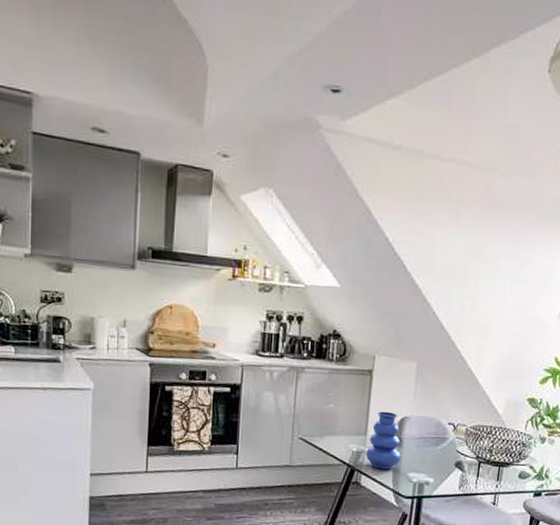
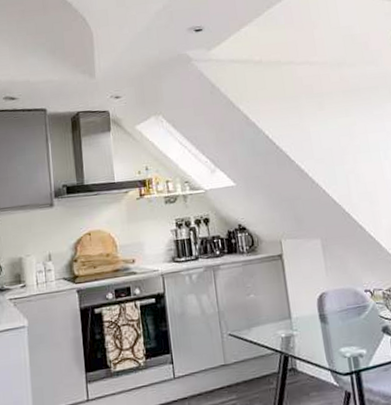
vase: present [366,411,402,470] -> none [294,290,330,350]

